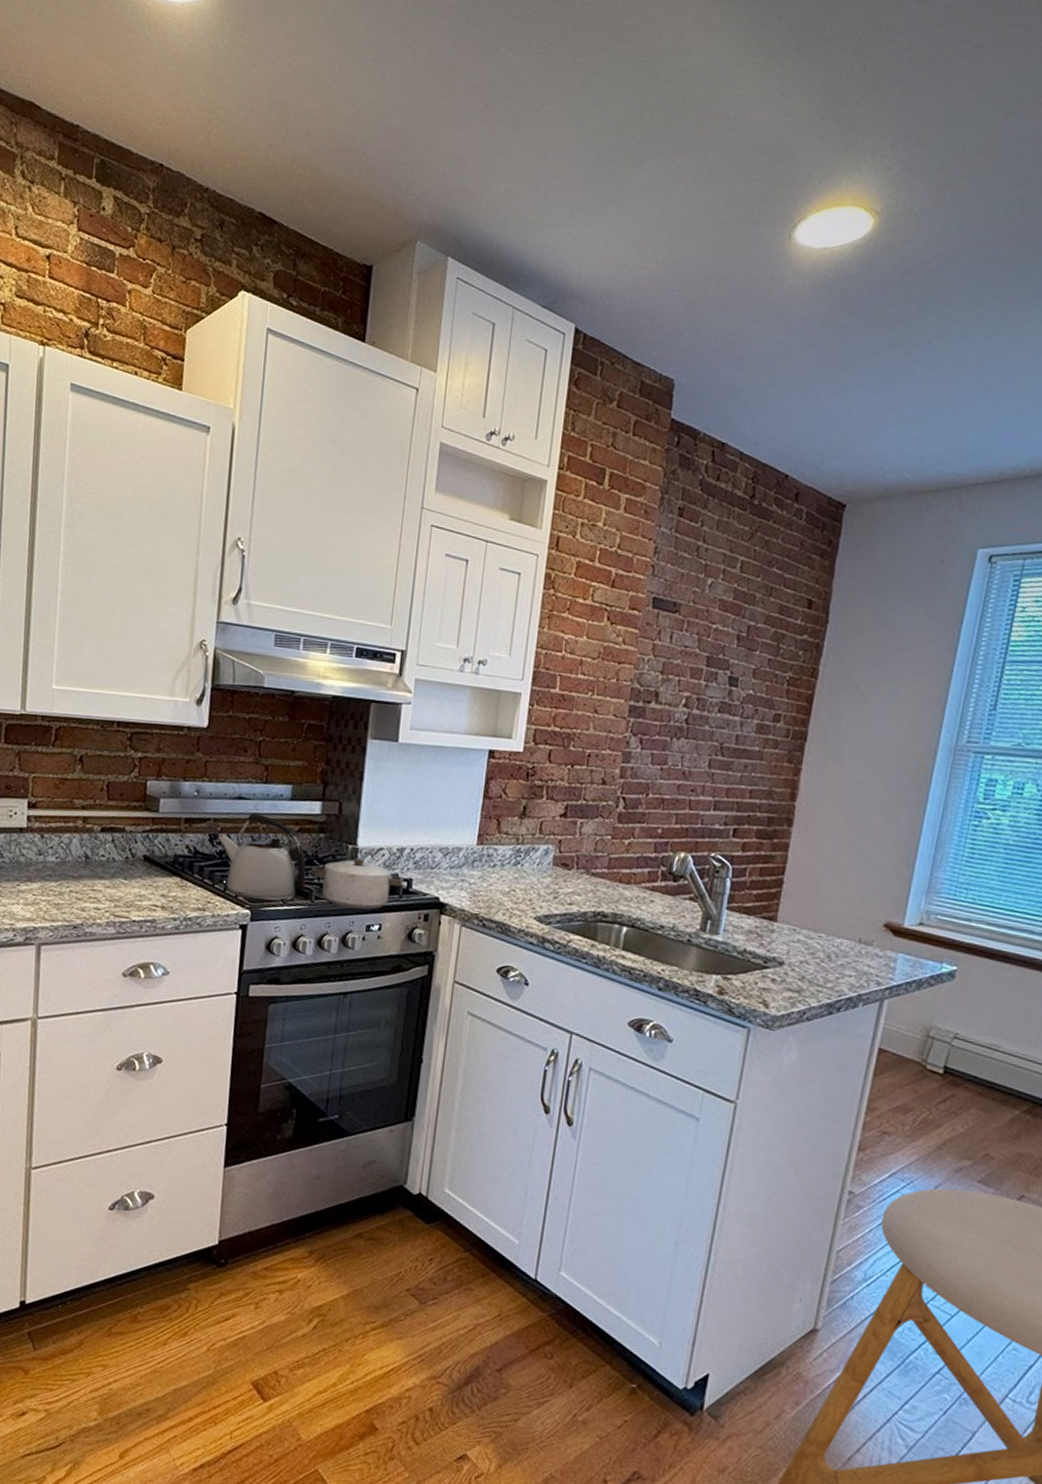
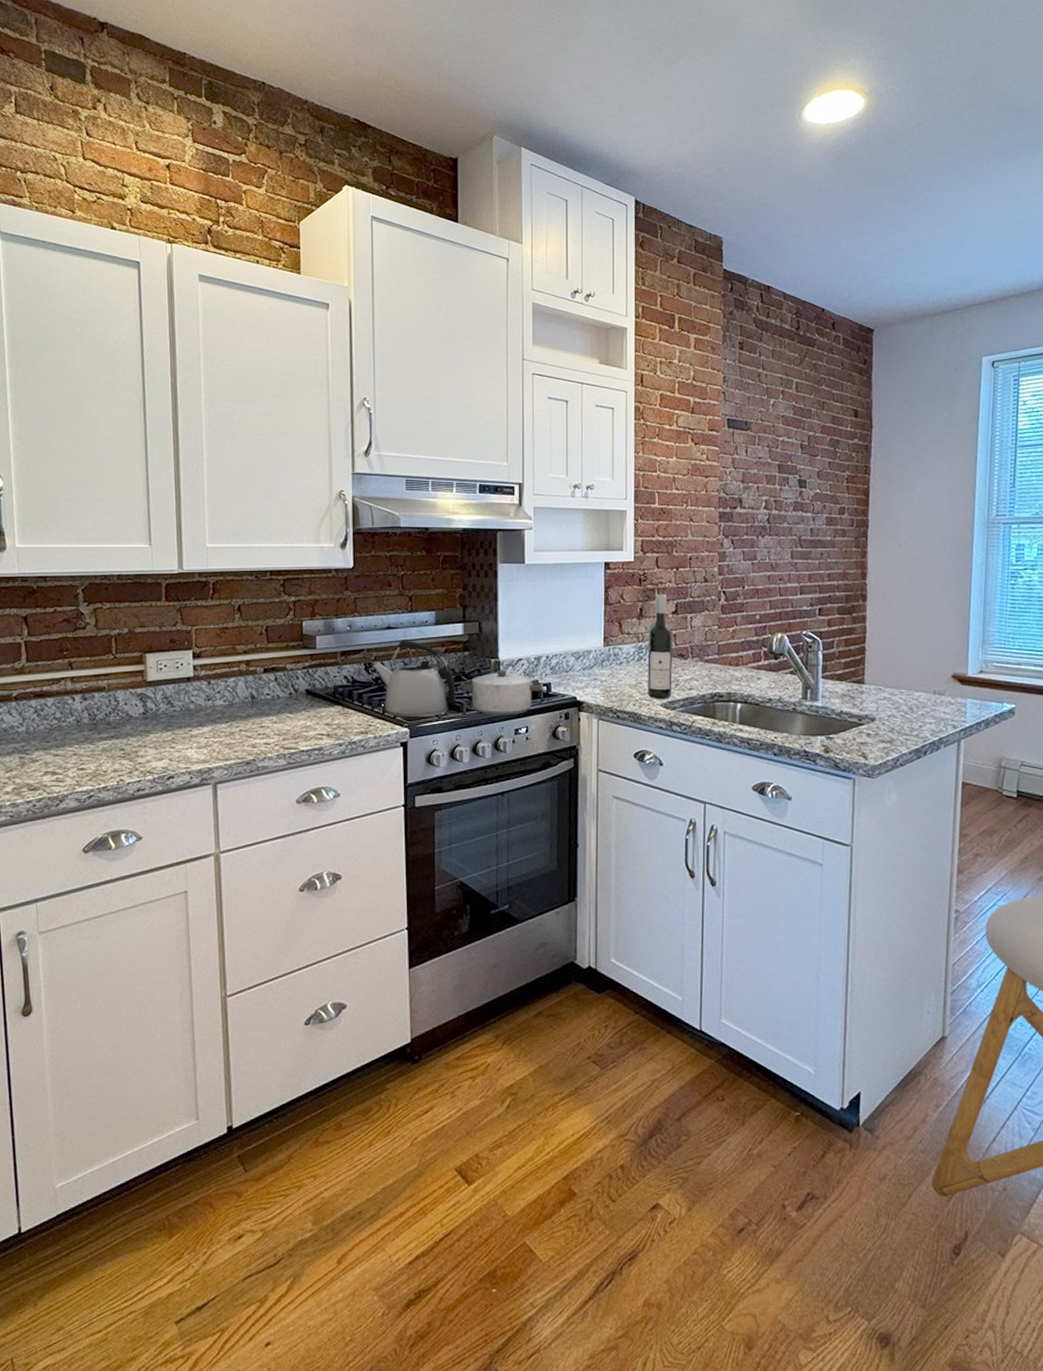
bottle: none [520,792,558,912] -> present [647,594,673,699]

